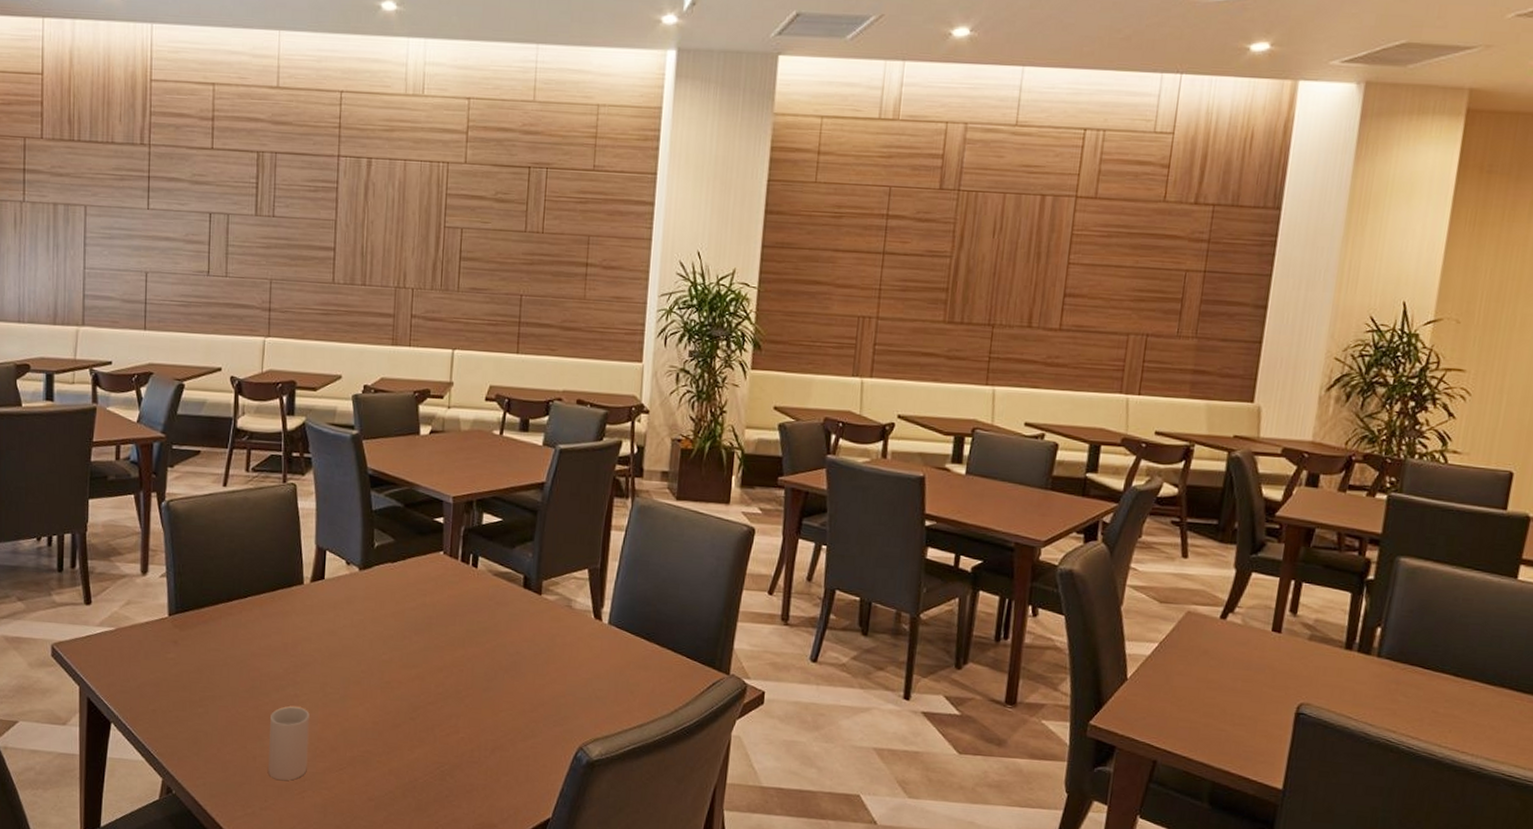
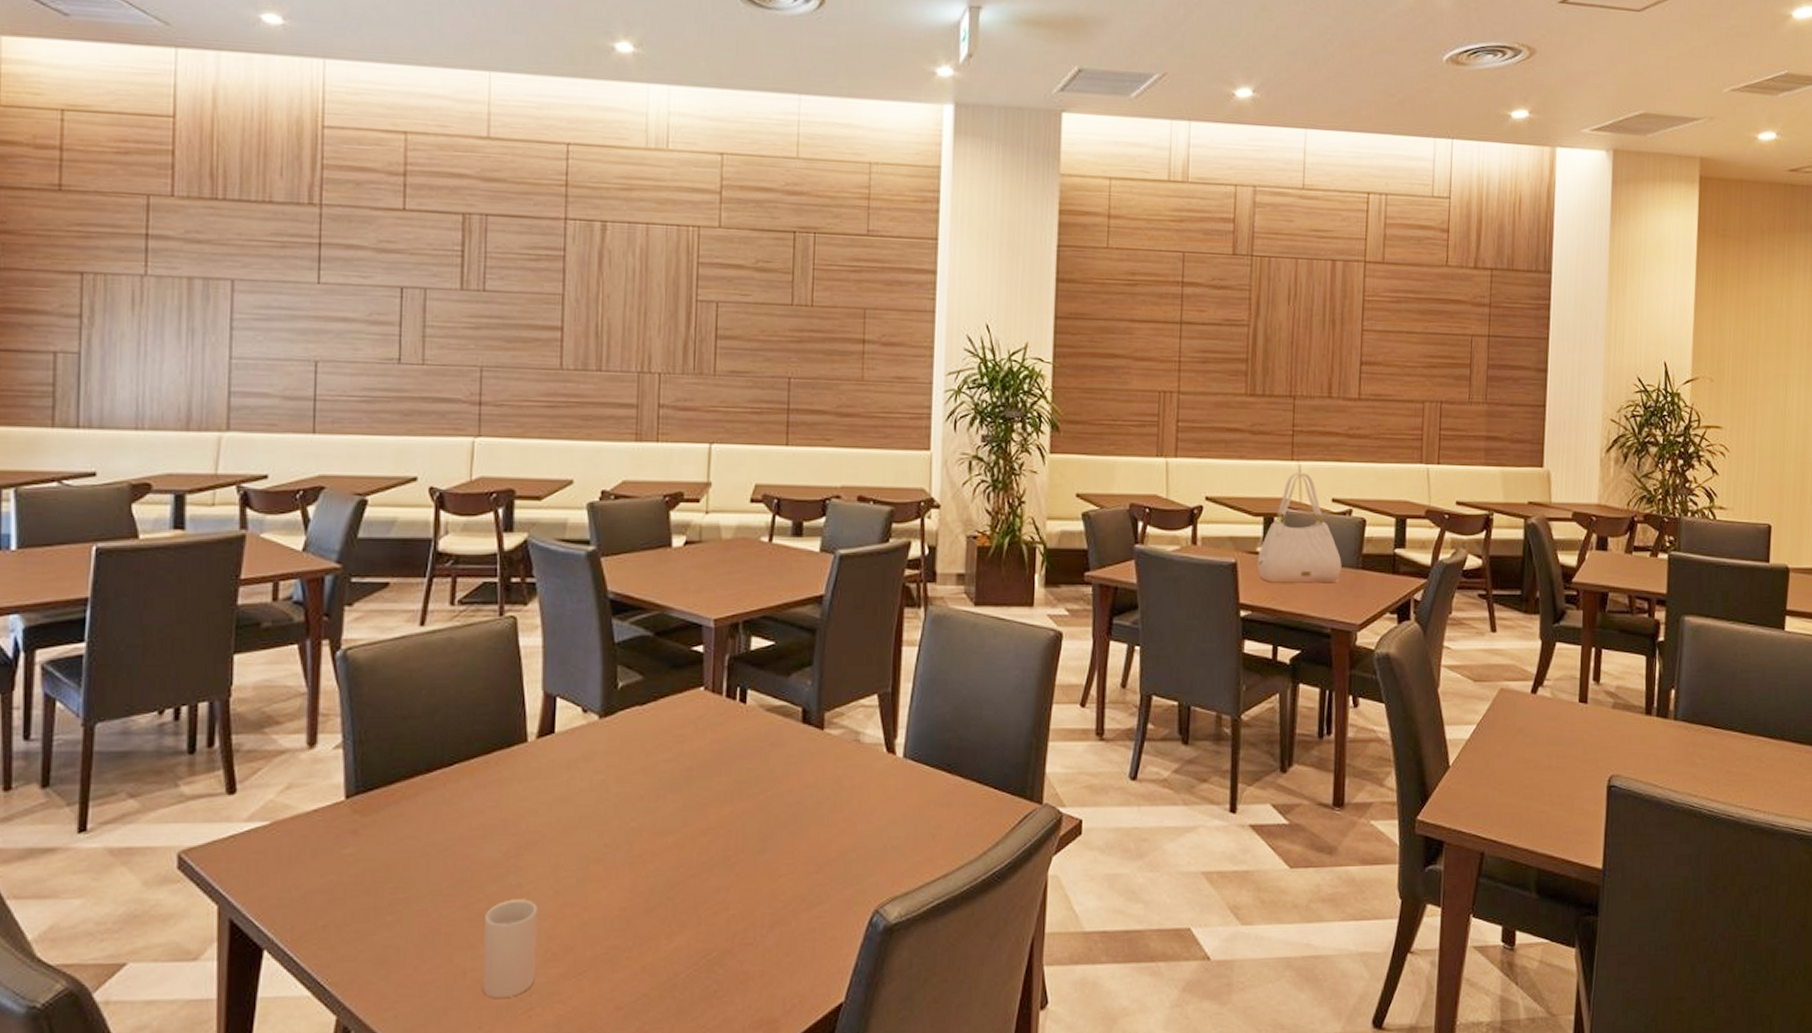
handbag: none [945,396,1031,501] -> present [1257,472,1342,583]

